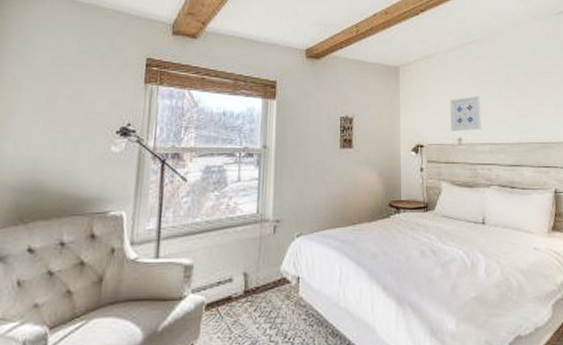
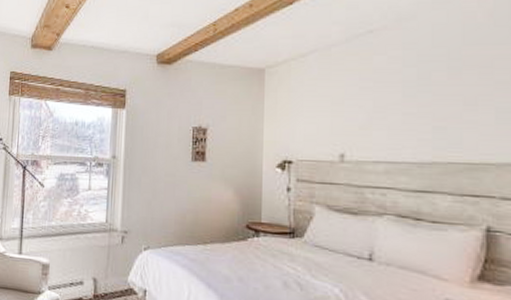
wall art: present [450,95,481,131] -> none [330,101,375,146]

